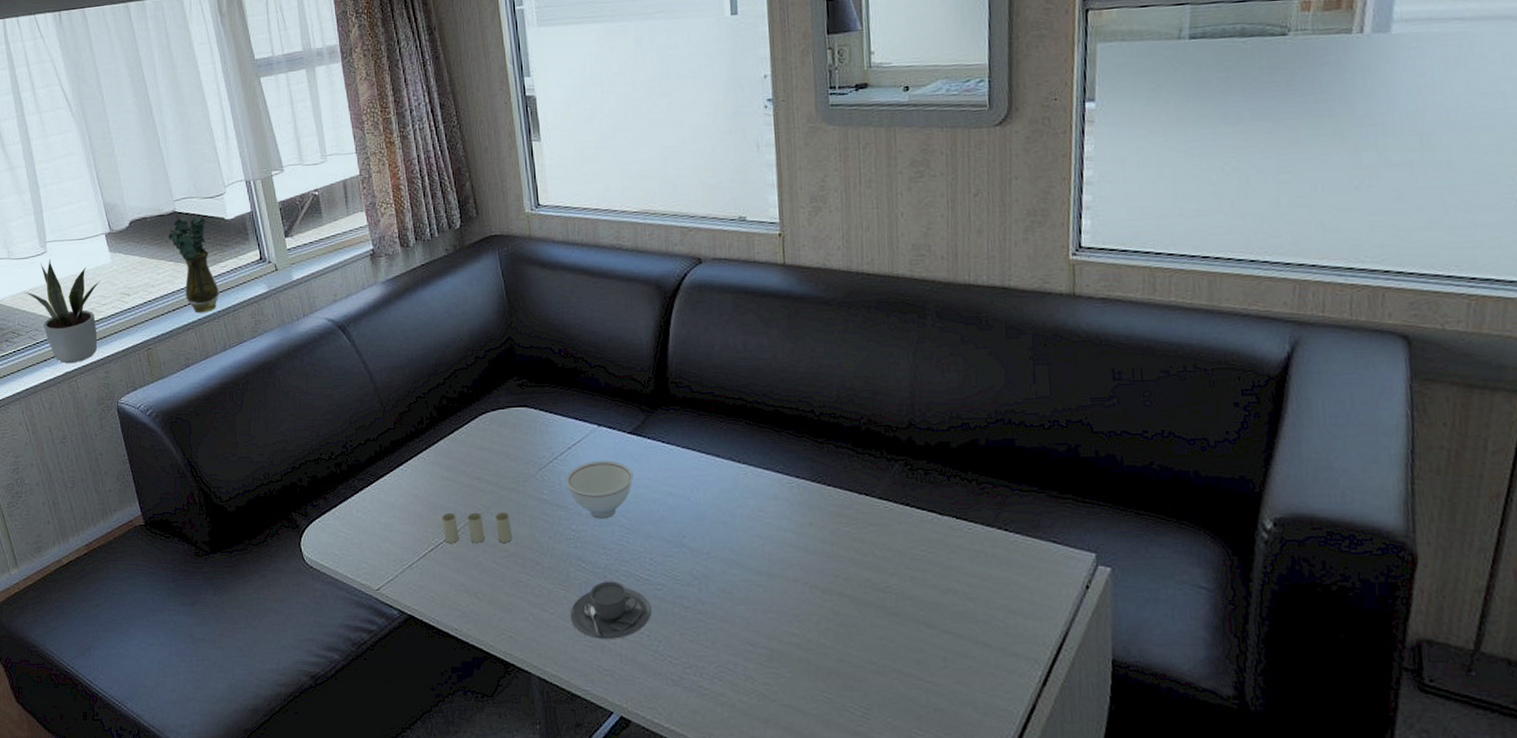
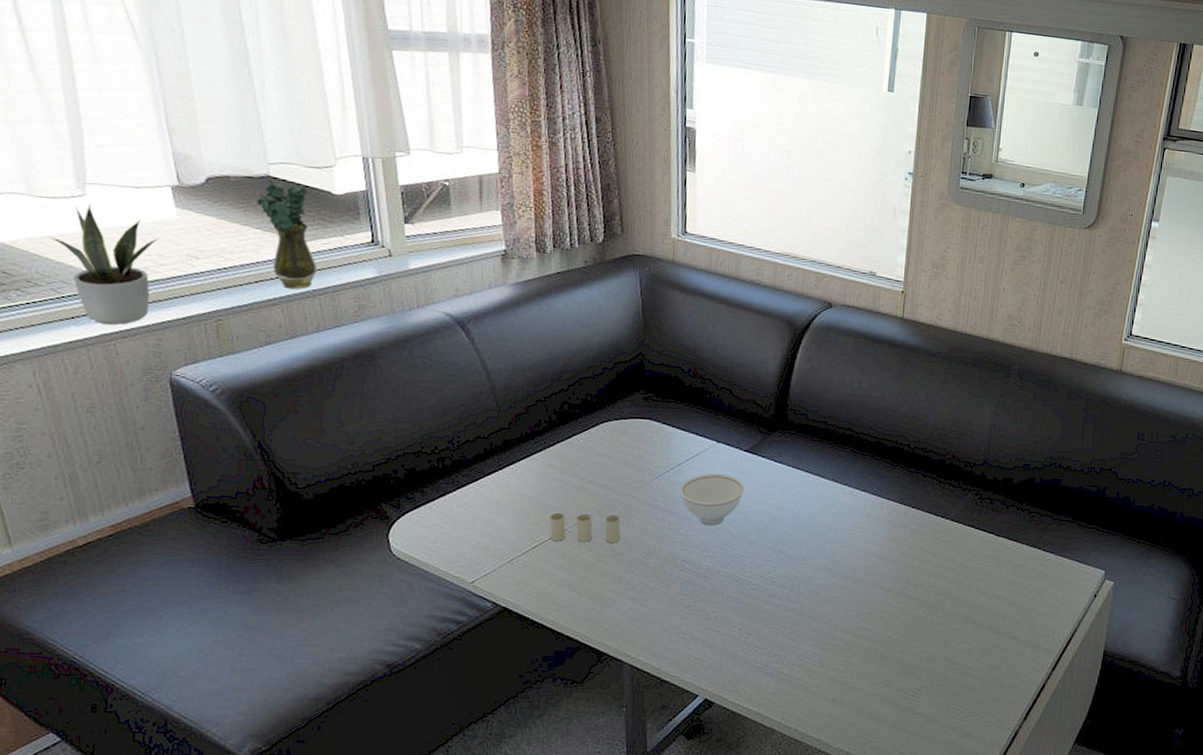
teacup: present [570,581,652,640] -> none [668,581,746,633]

